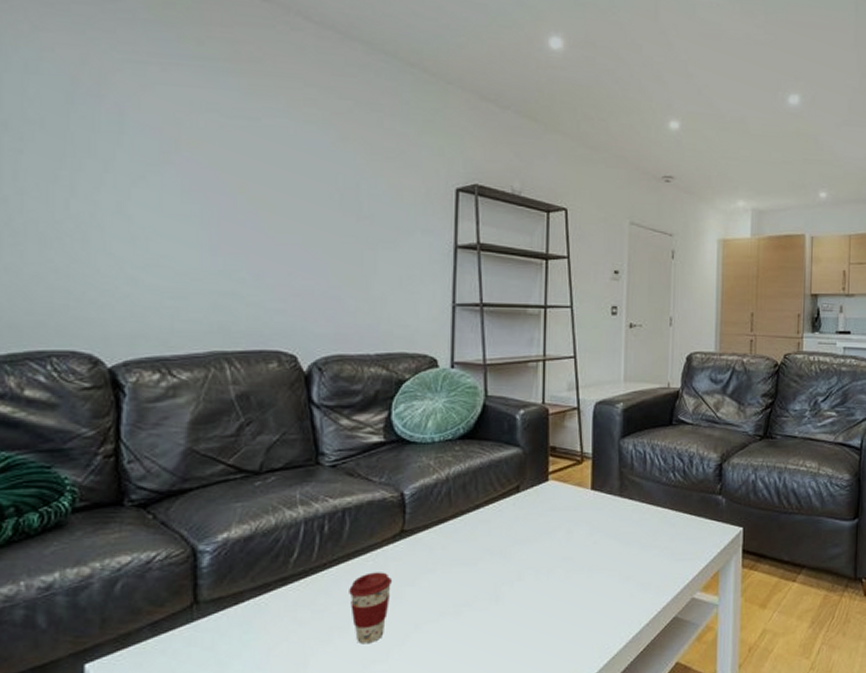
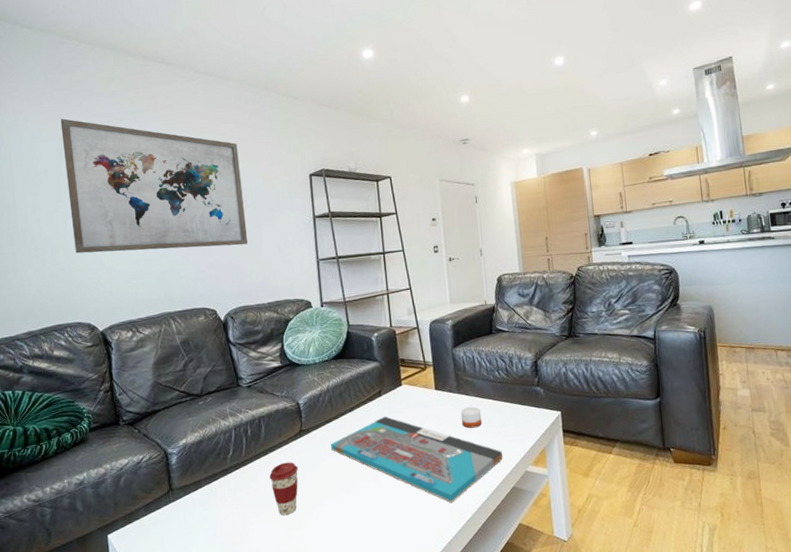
wall art: none [76,45,357,271] -> present [60,118,249,254]
board game: none [442,518,667,634] -> present [331,416,503,503]
candle: none [619,513,647,542] -> present [460,406,482,429]

